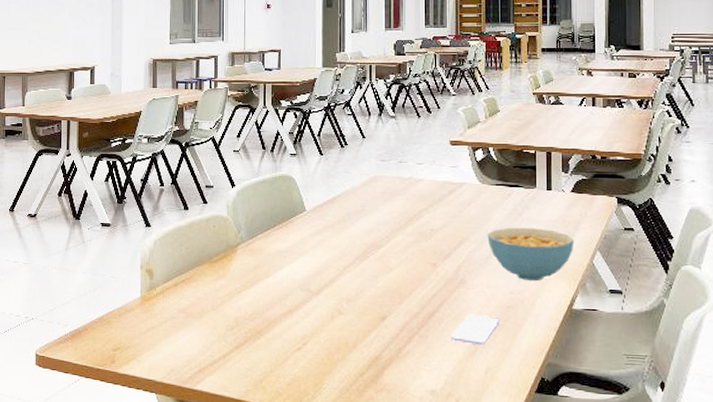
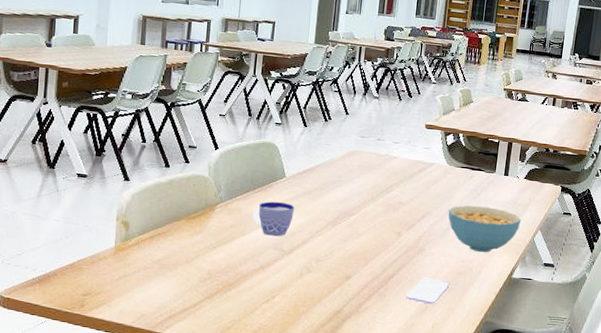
cup: none [274,237,318,276] -> present [252,201,295,237]

